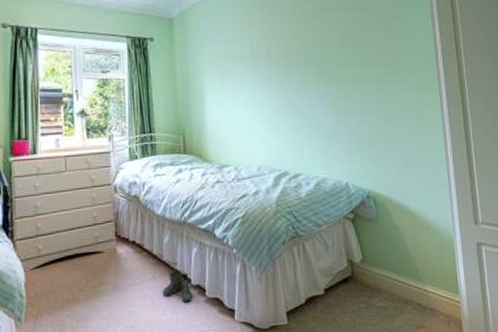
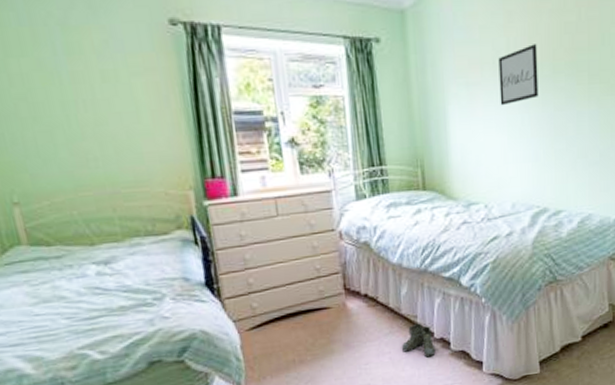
wall art: none [244,43,277,89] -> present [498,44,539,106]

